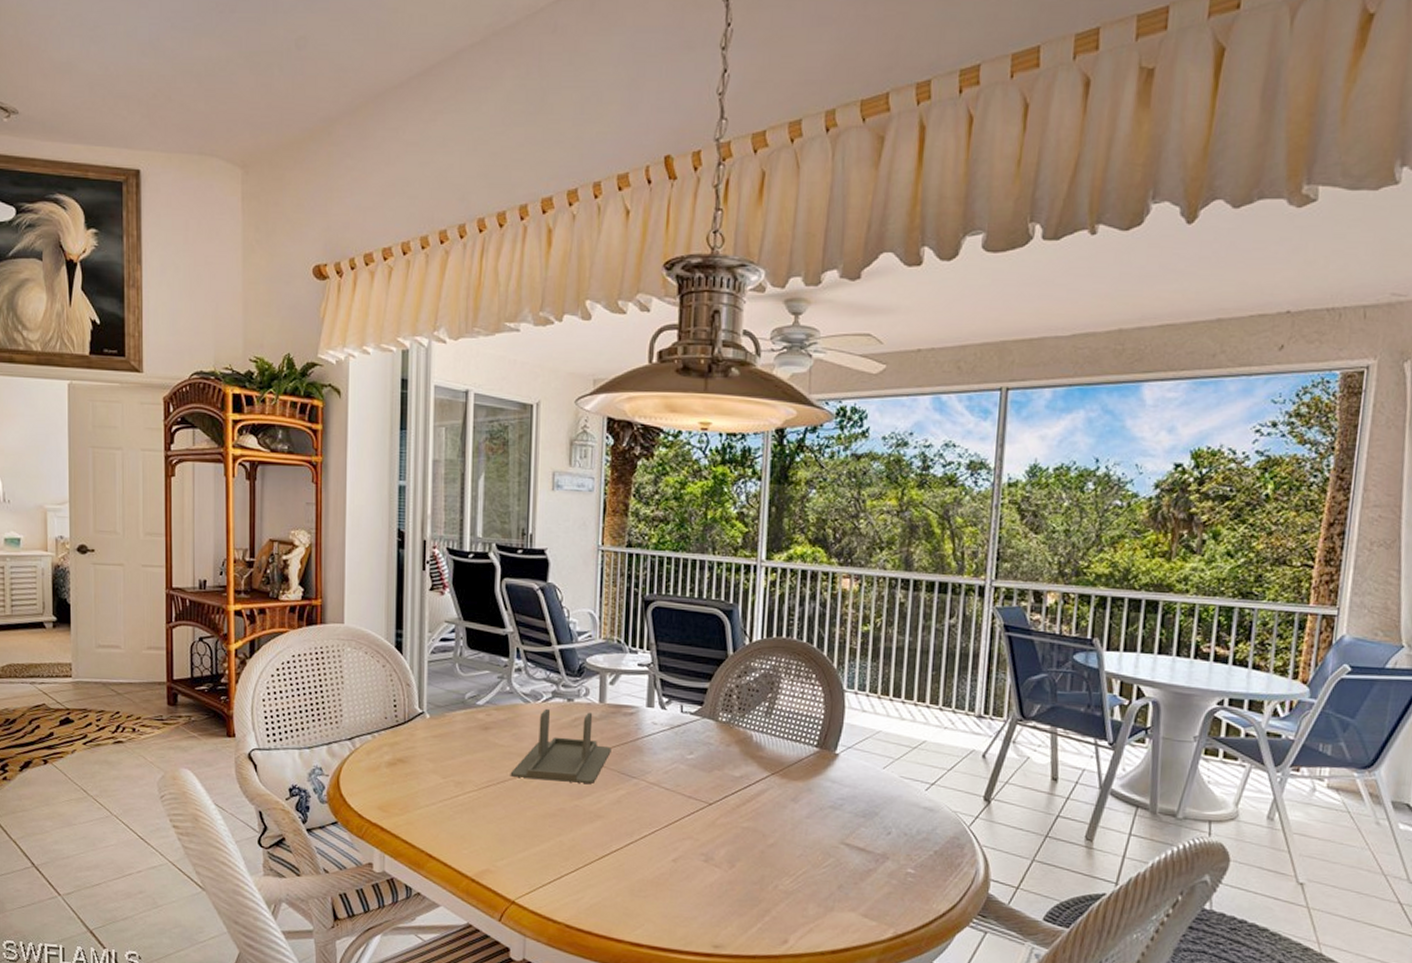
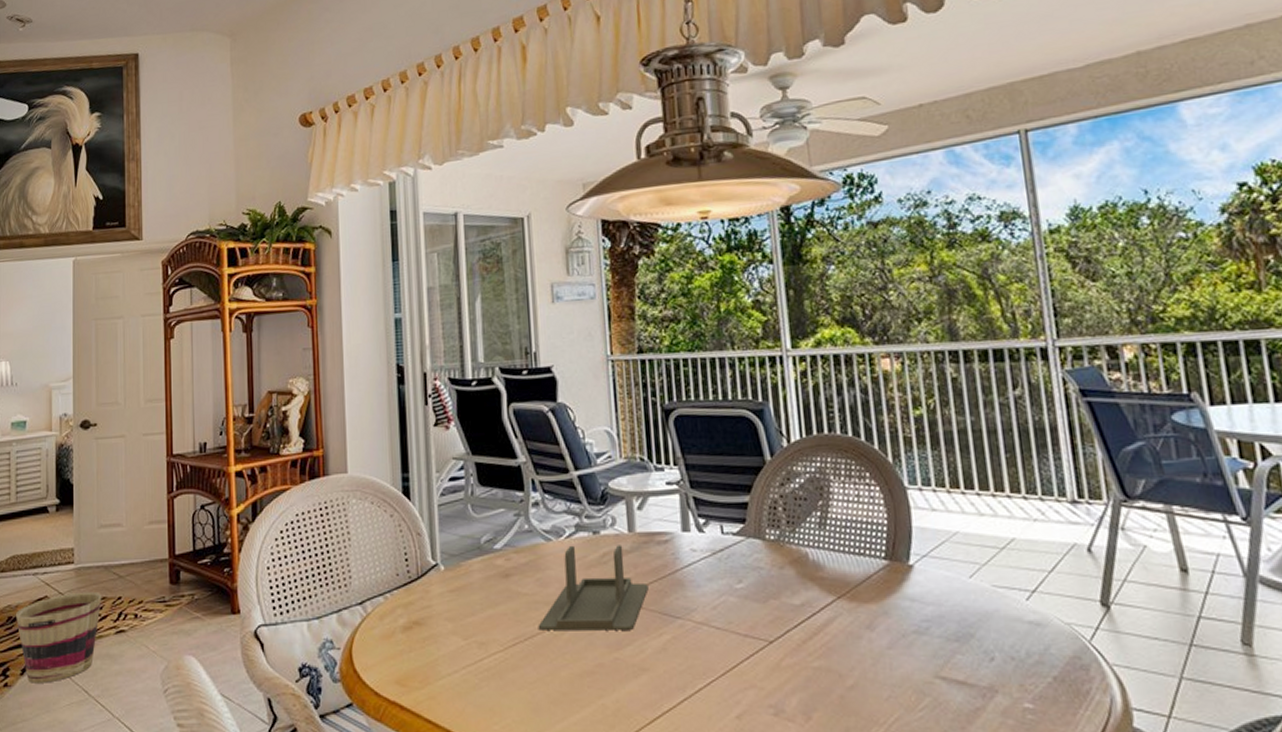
basket: none [14,703,100,781] -> present [16,591,102,683]

